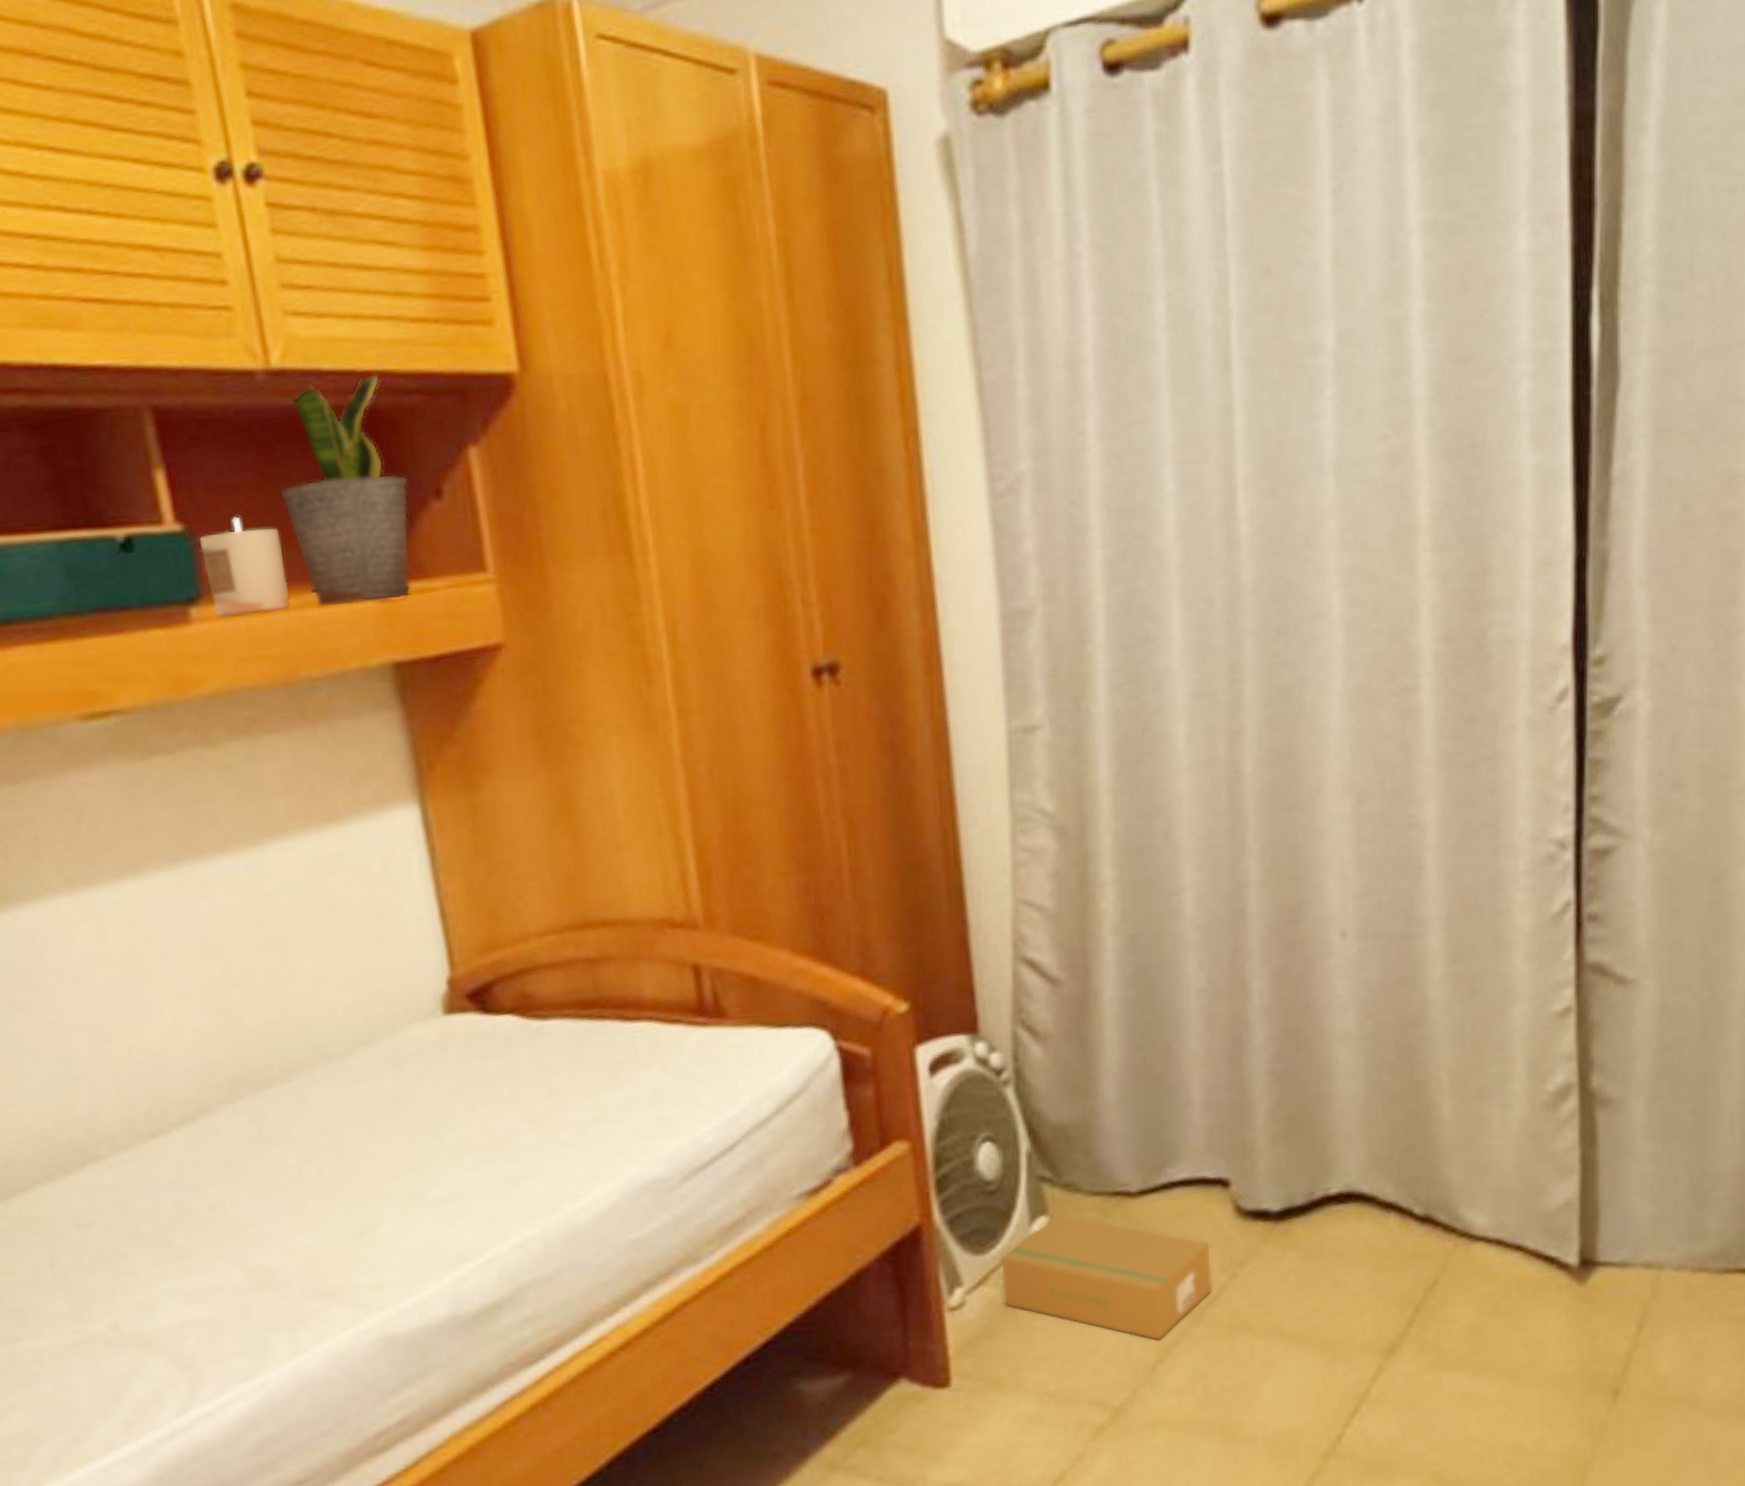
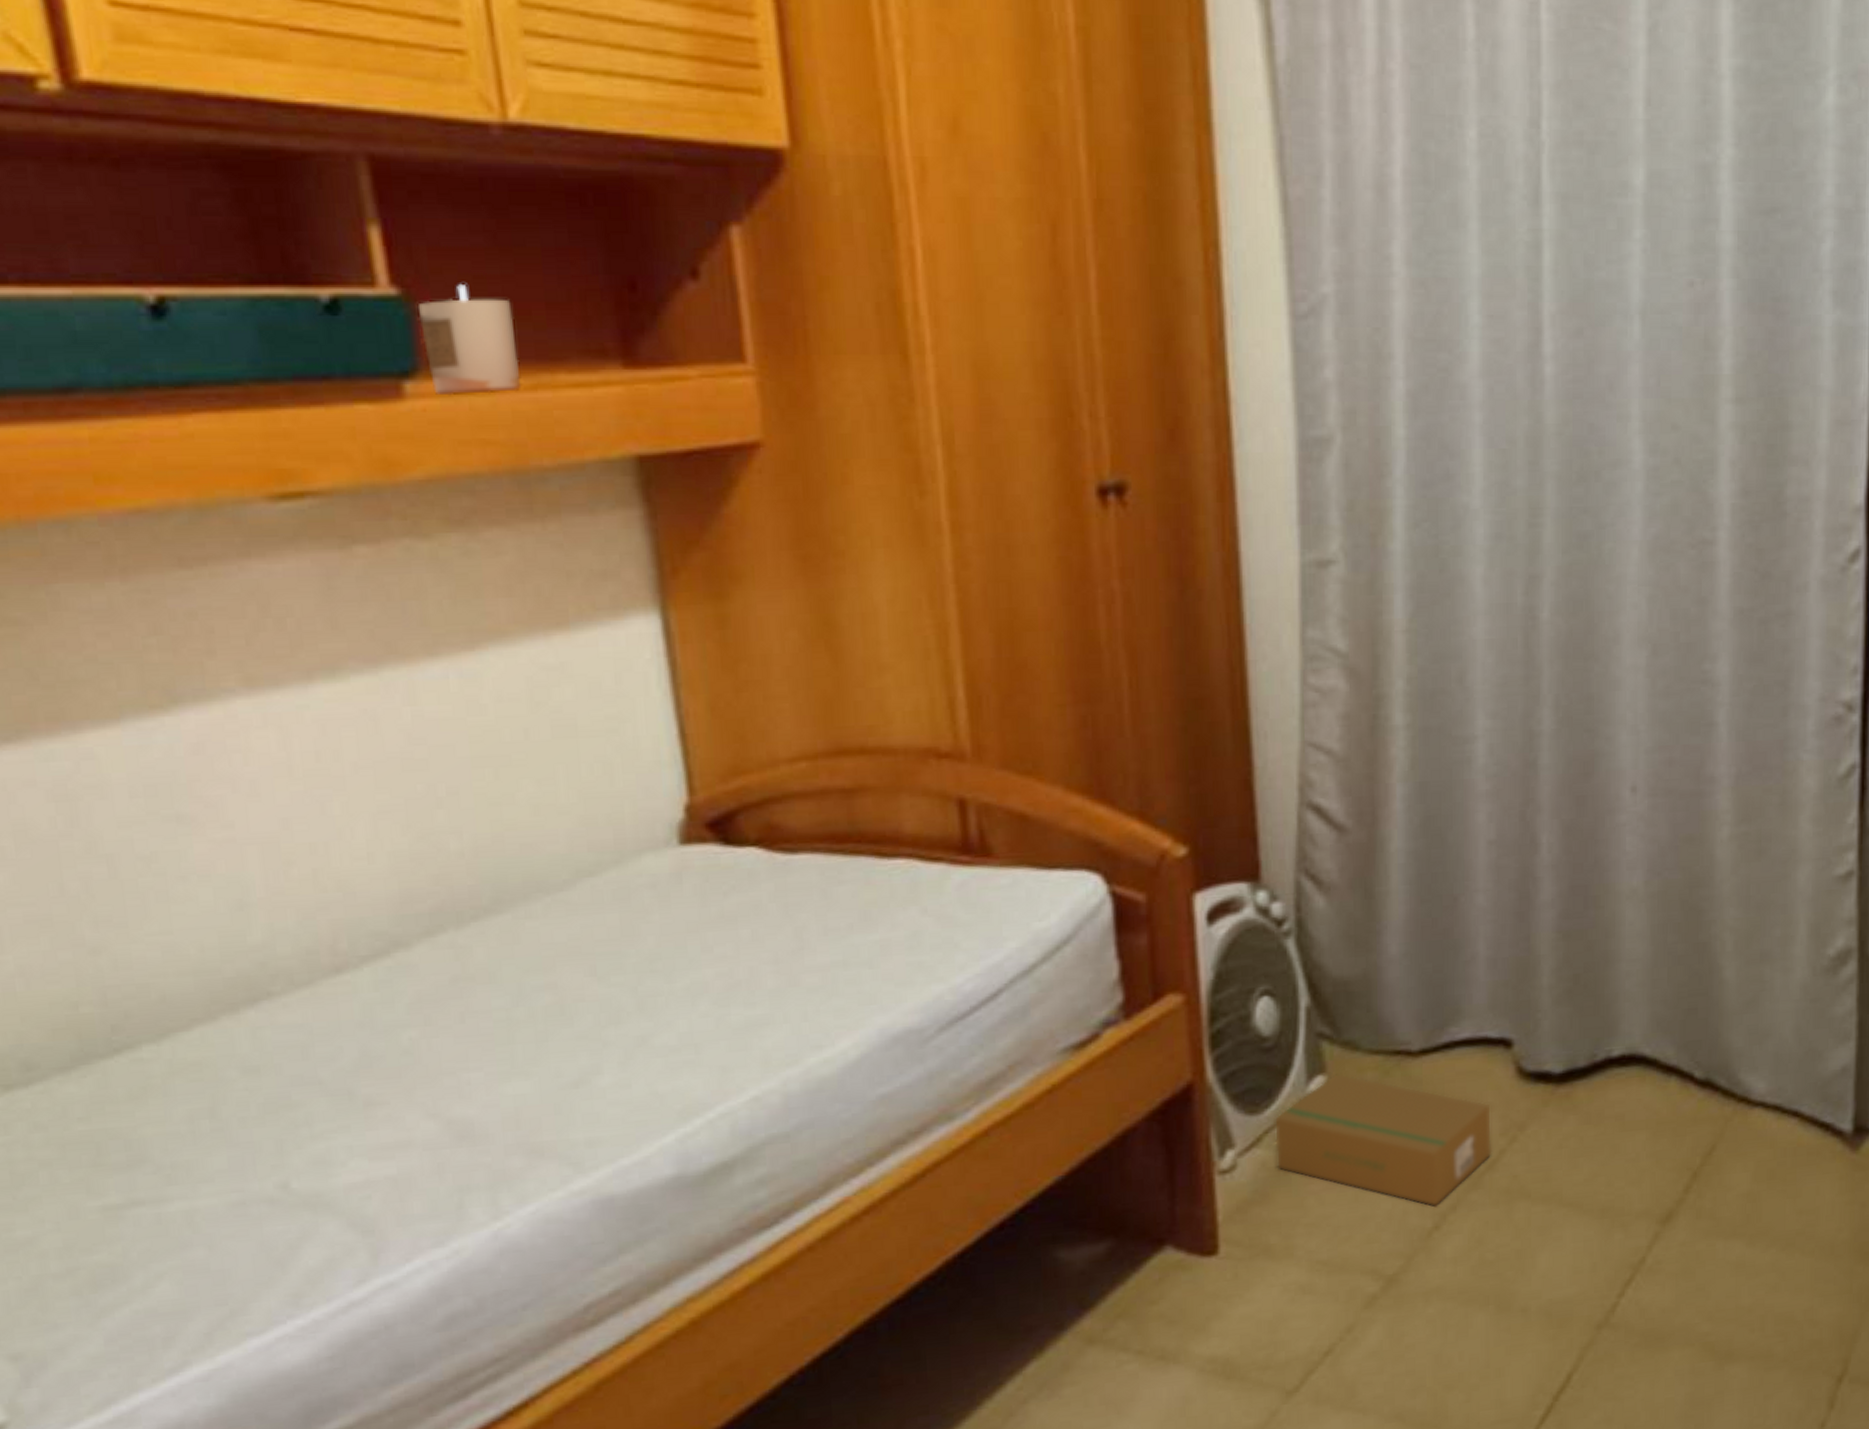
potted plant: present [280,374,411,607] -> none [513,138,661,390]

